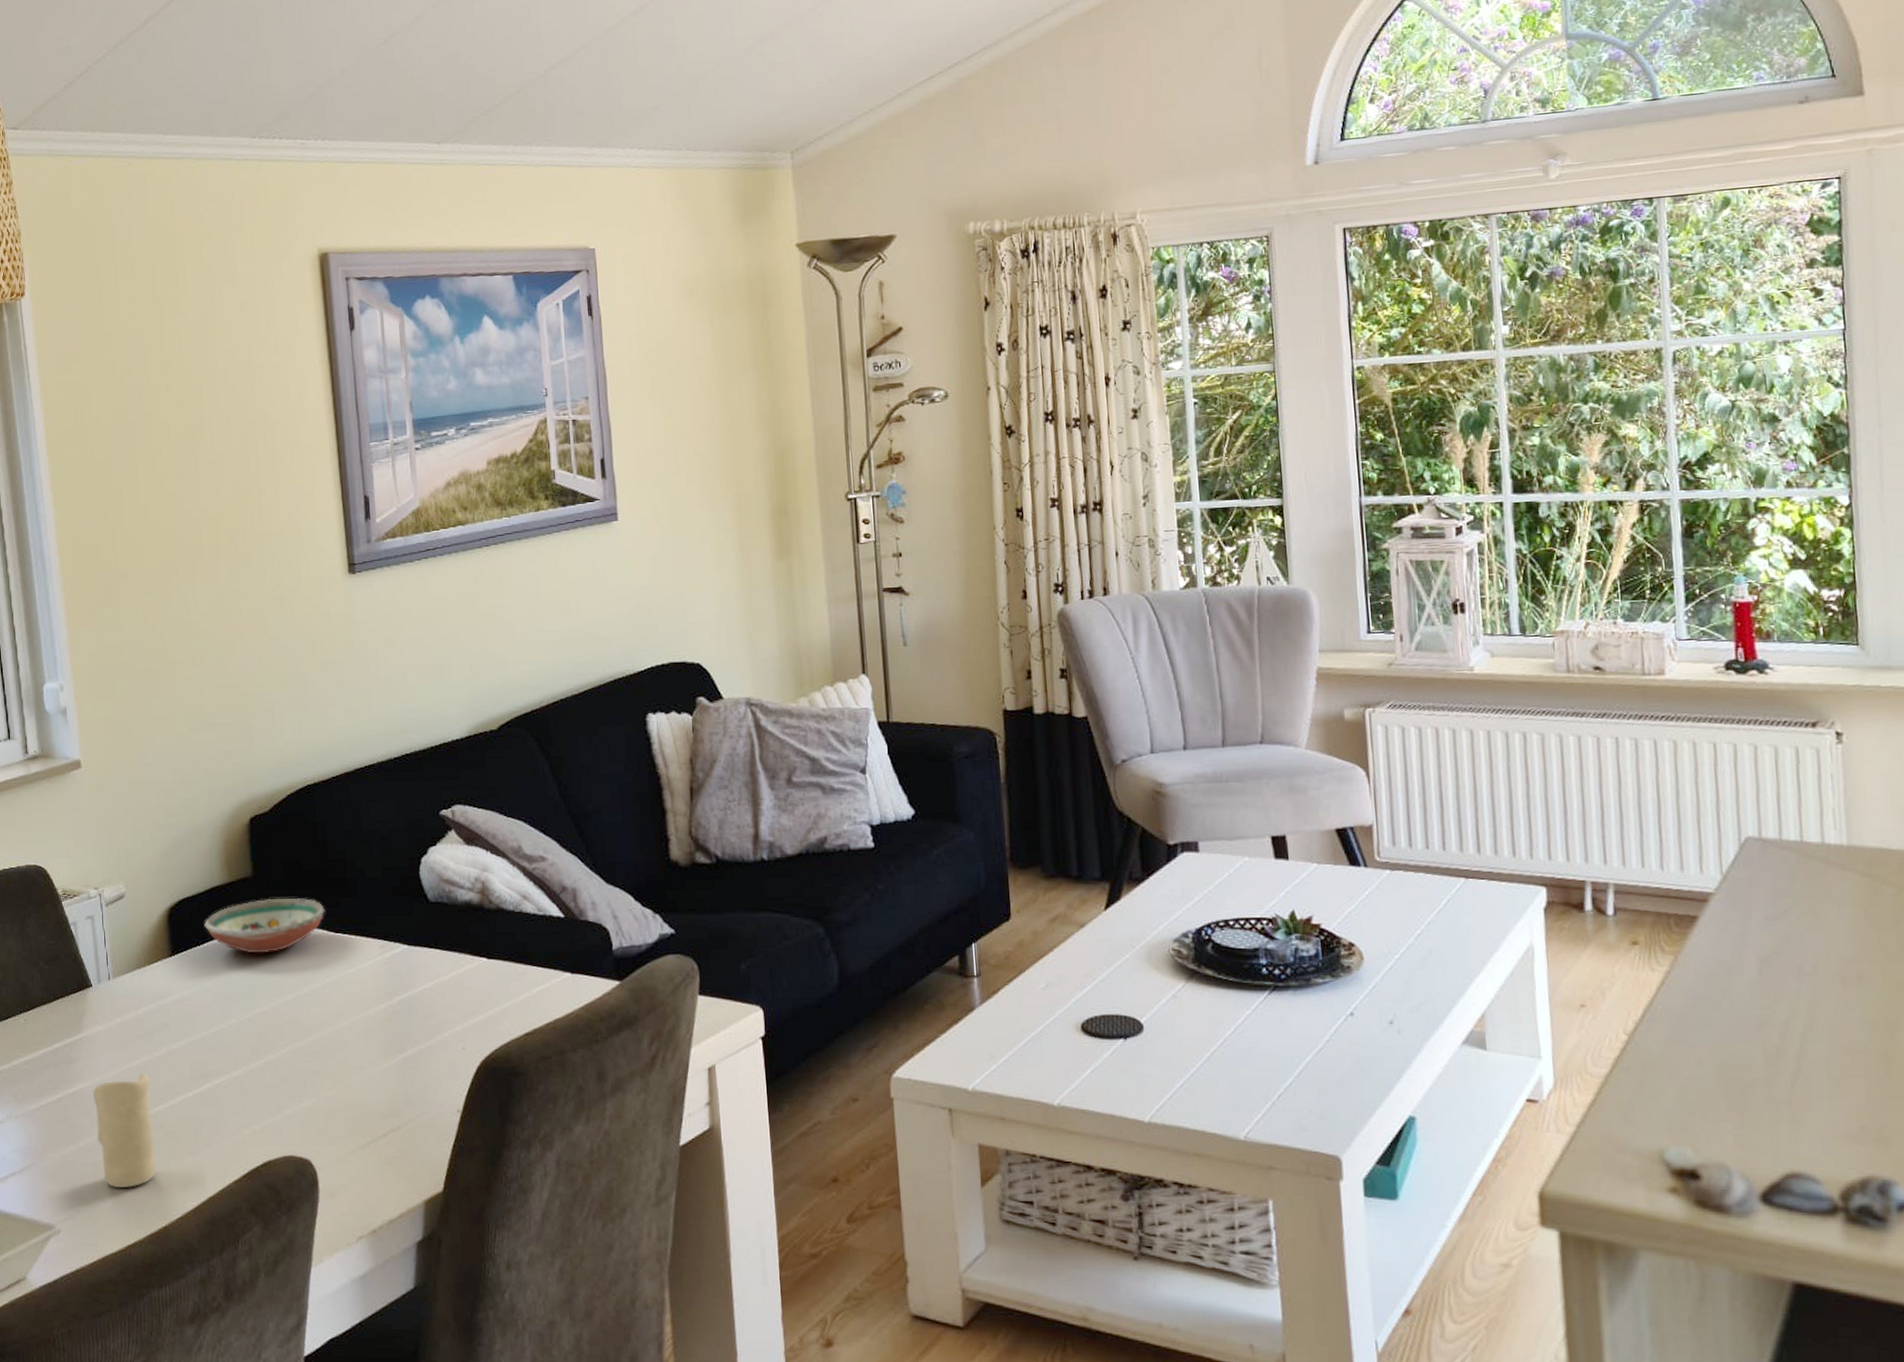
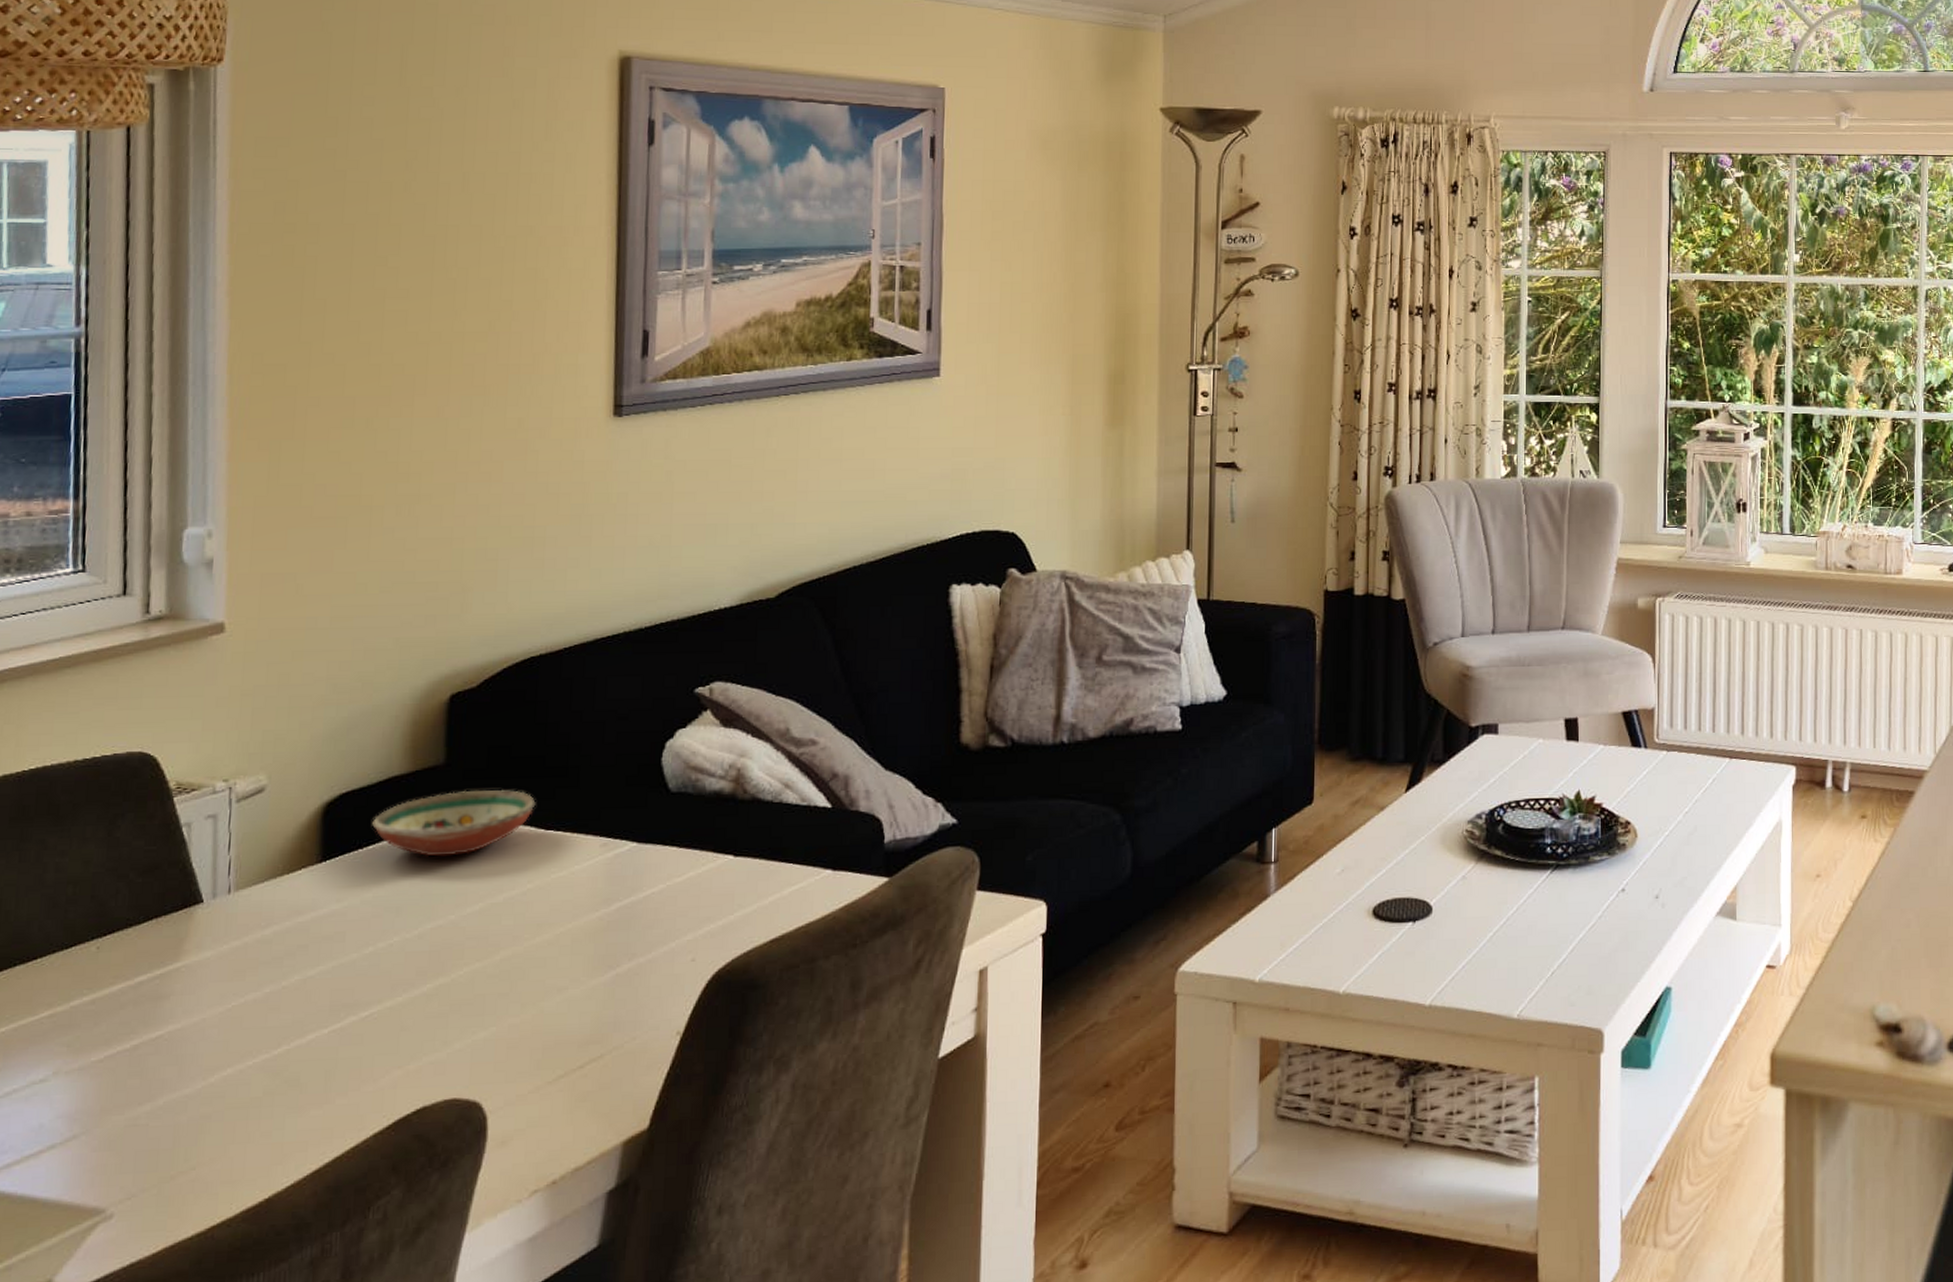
candle: present [92,1073,156,1187] -> none [184,1008,270,1154]

